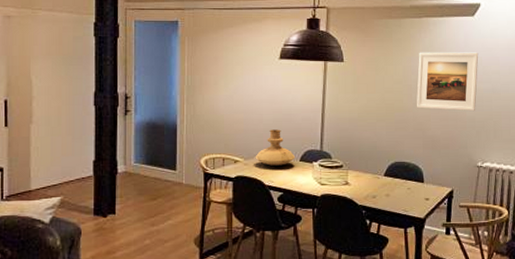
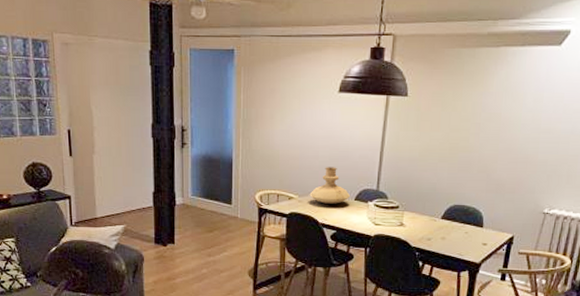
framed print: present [417,52,479,112] -> none [484,86,561,154]

